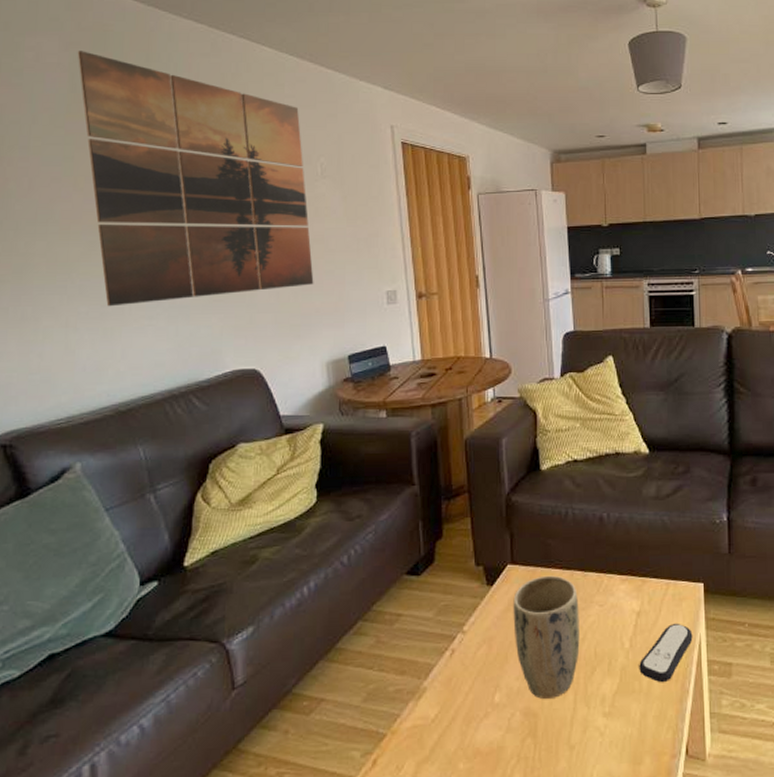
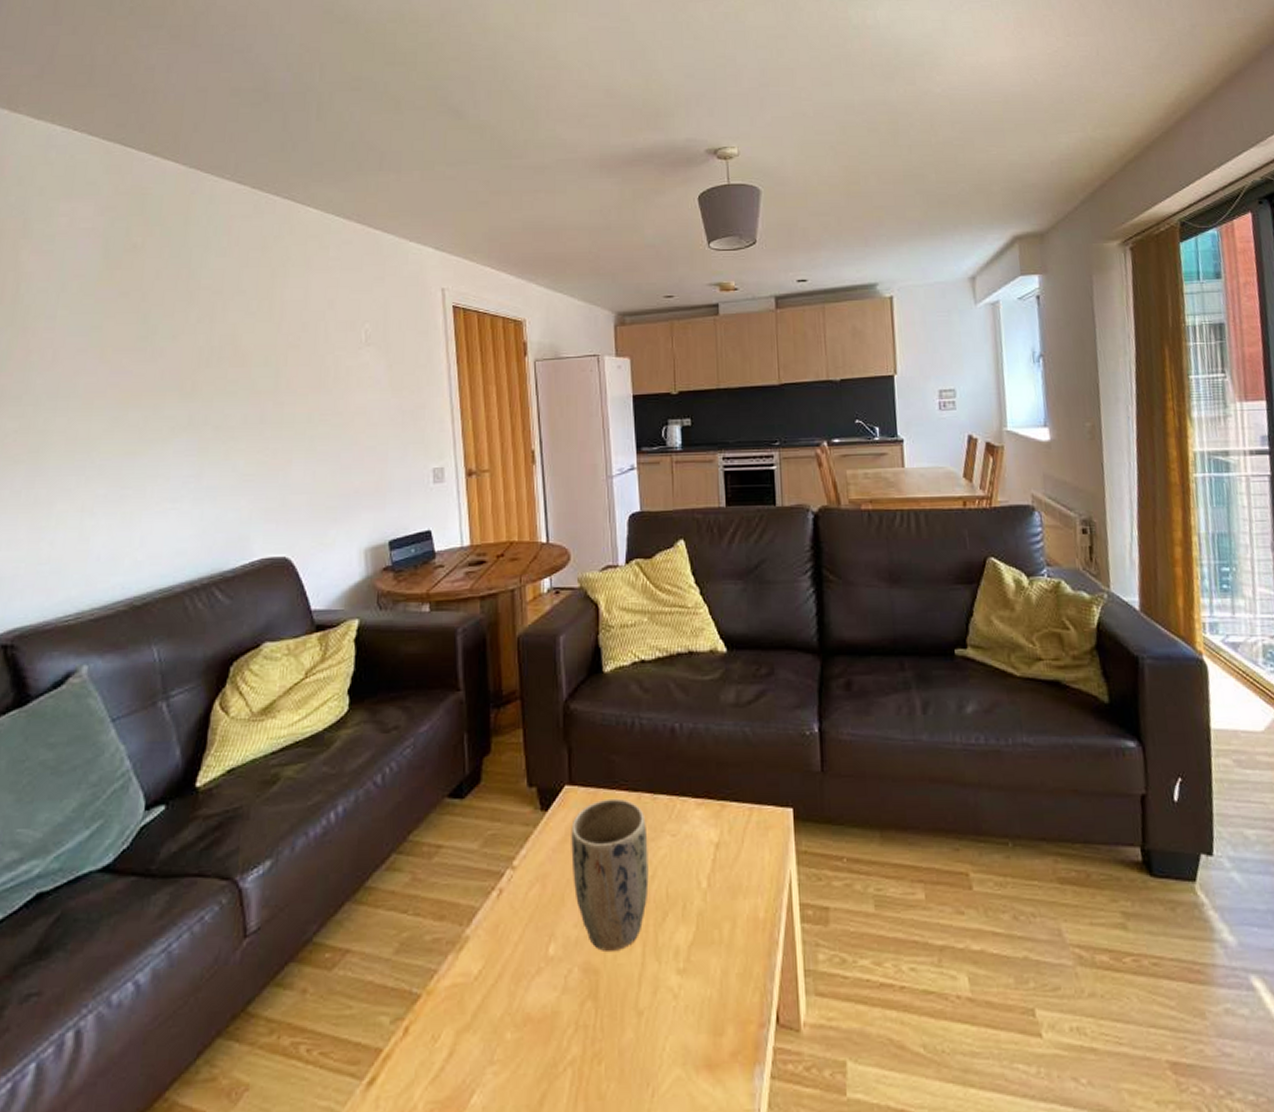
wall art: present [77,51,314,307] -> none [113,215,354,489]
remote control: present [639,624,693,683] -> none [719,858,782,932]

